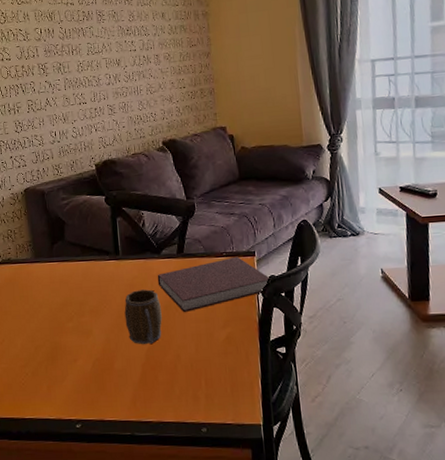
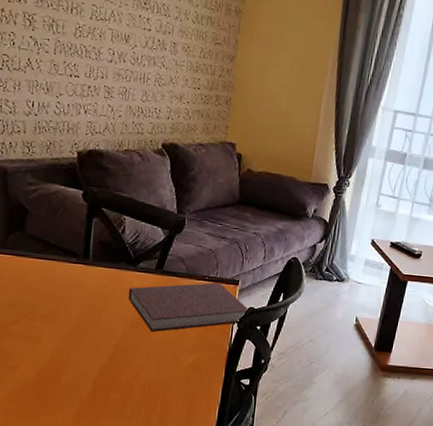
mug: present [124,289,162,345] -> none [82,301,127,360]

